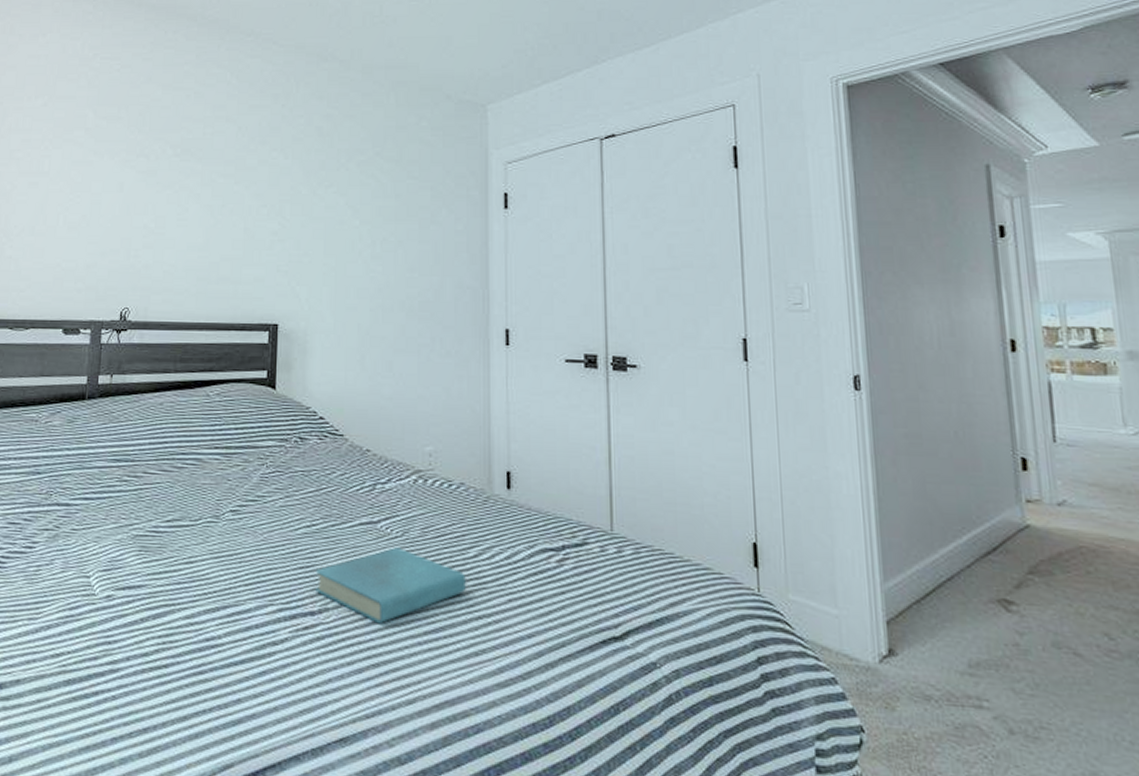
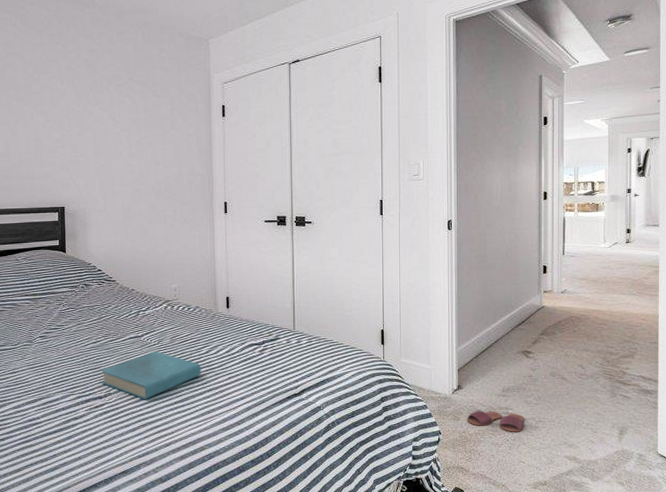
slippers: none [907,697,1013,744] -> present [466,410,524,432]

